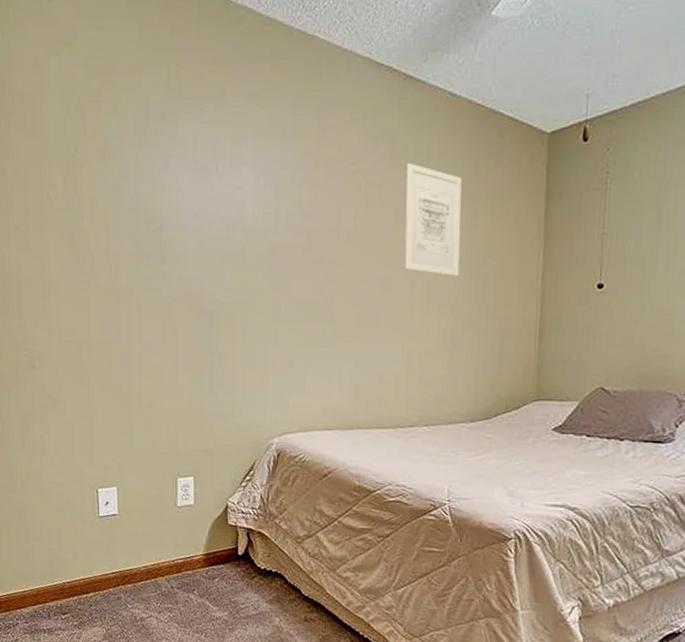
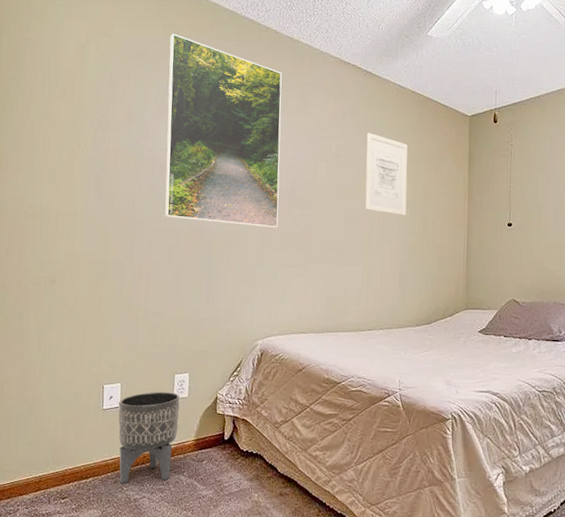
planter: none [115,497,186,600] -> present [118,392,181,483]
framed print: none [147,36,294,296] -> present [164,33,282,228]

